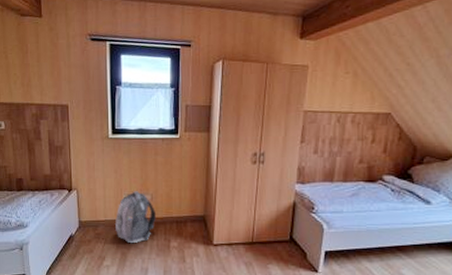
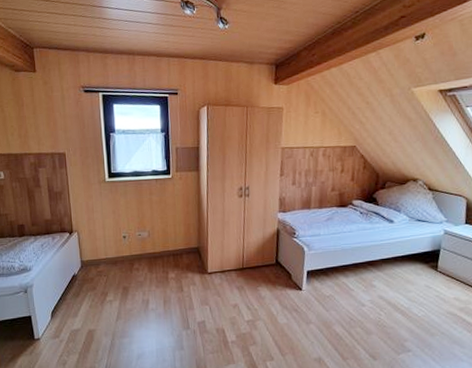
backpack: present [114,191,156,244] -> none [115,229,154,278]

